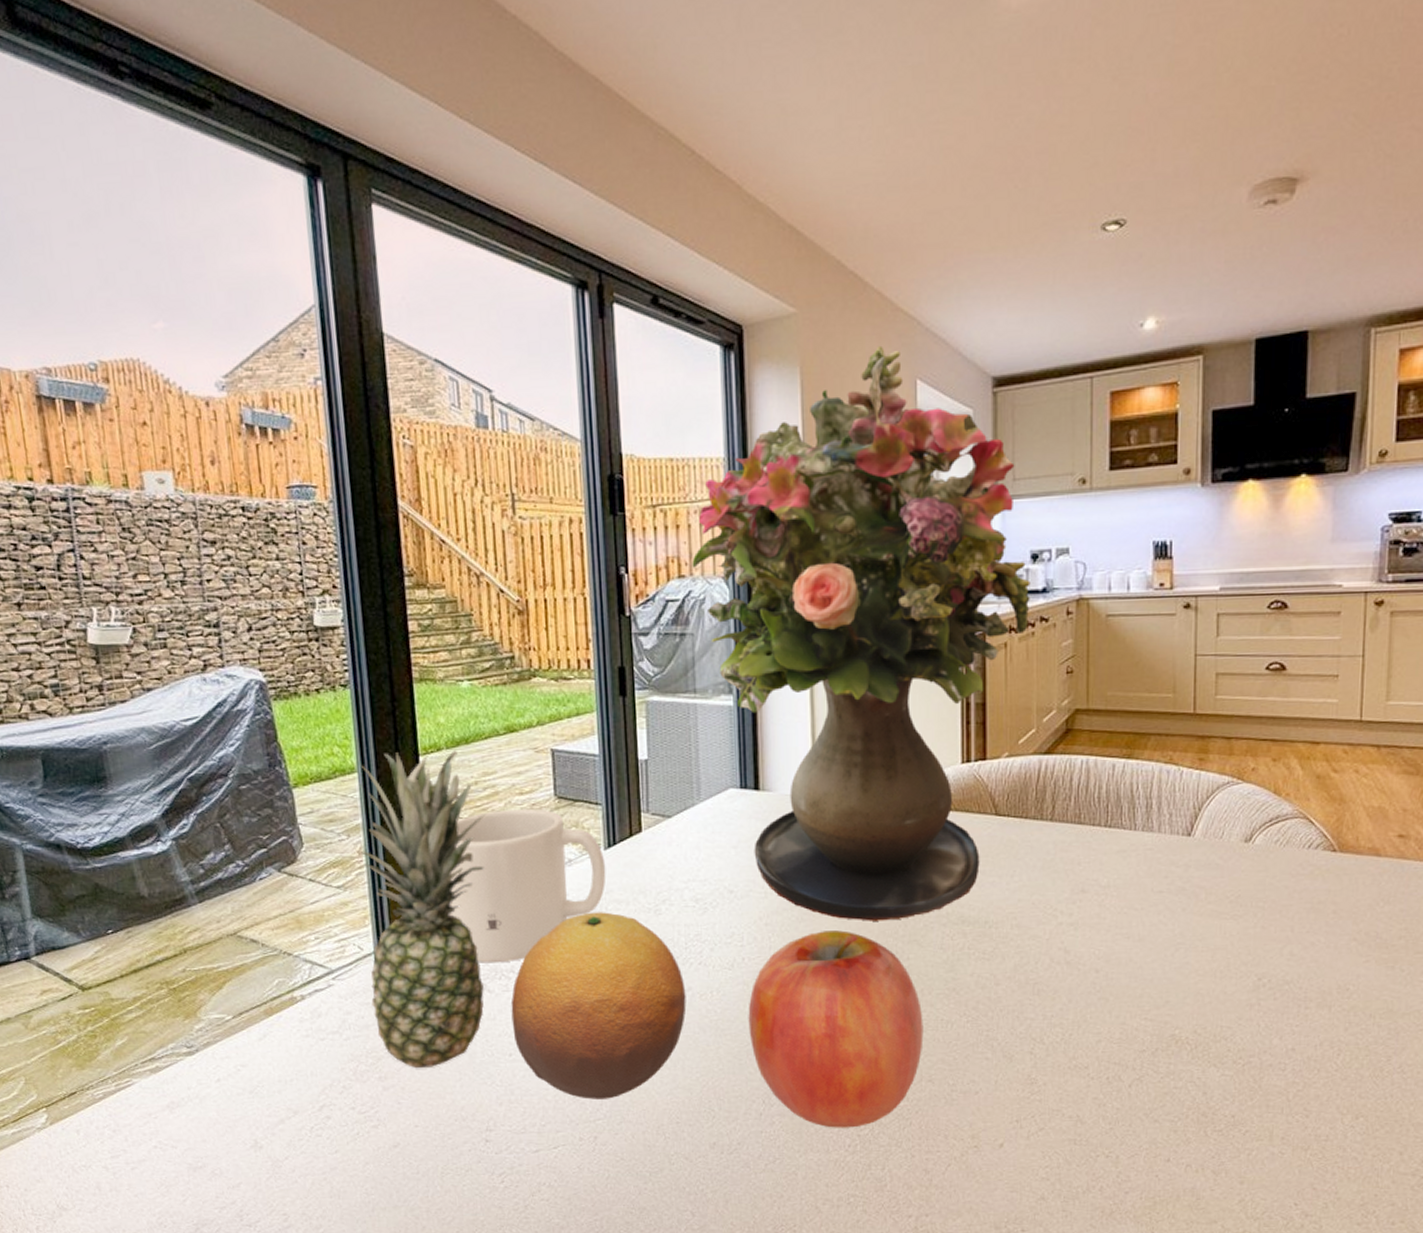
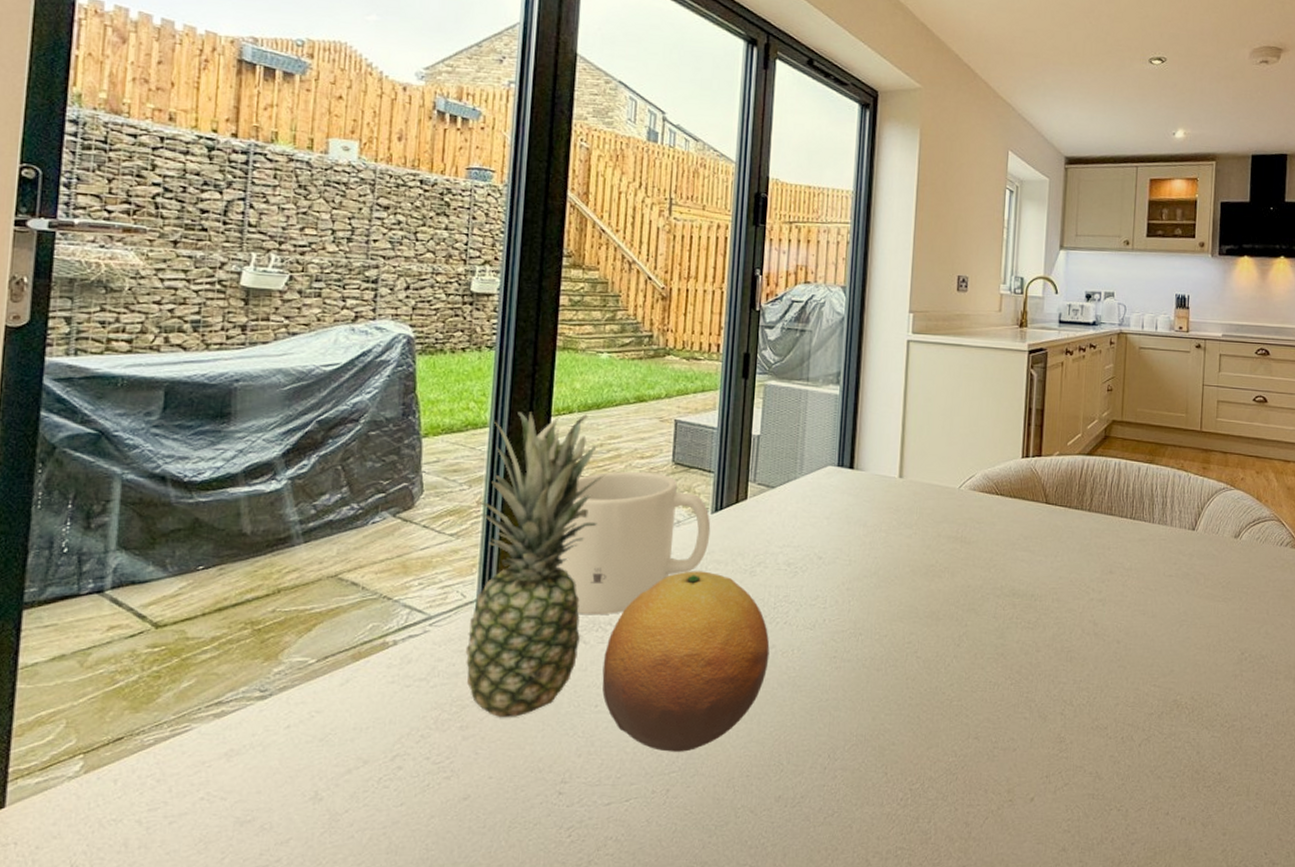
bouquet: present [692,345,1031,921] -> none [817,121,1084,591]
fruit: present [748,930,924,1128] -> none [822,597,975,782]

